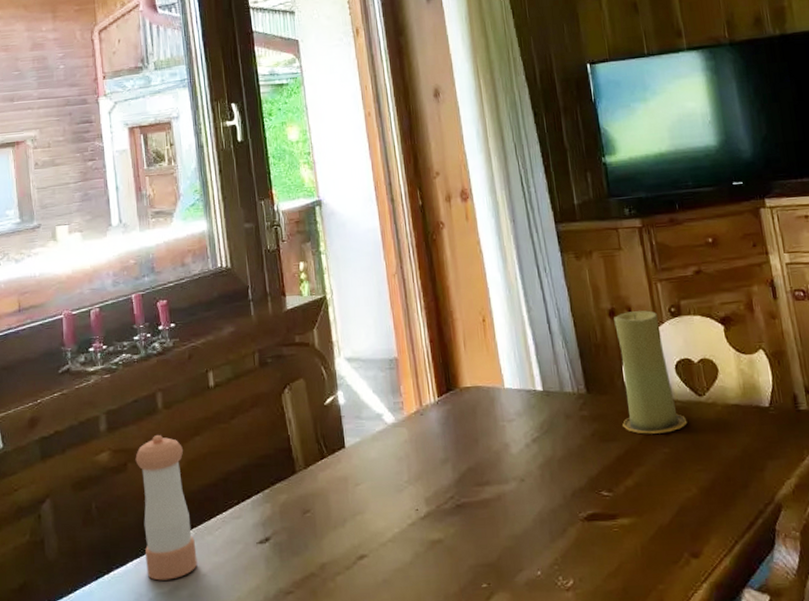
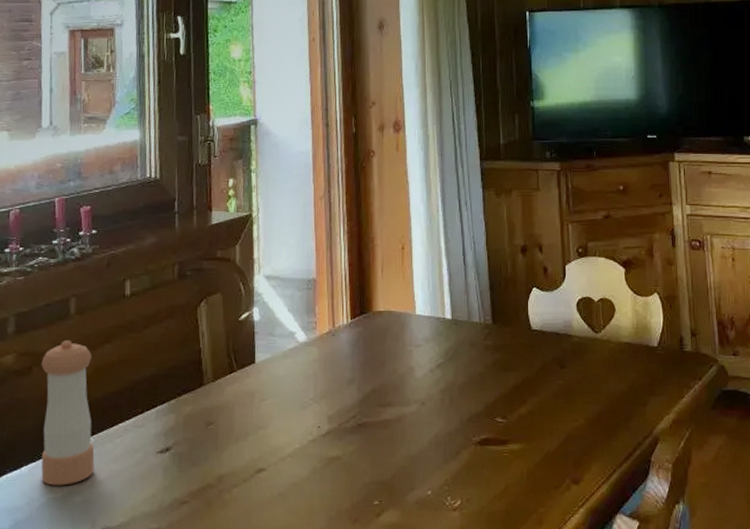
candle: present [614,310,688,434] -> none [523,249,582,366]

